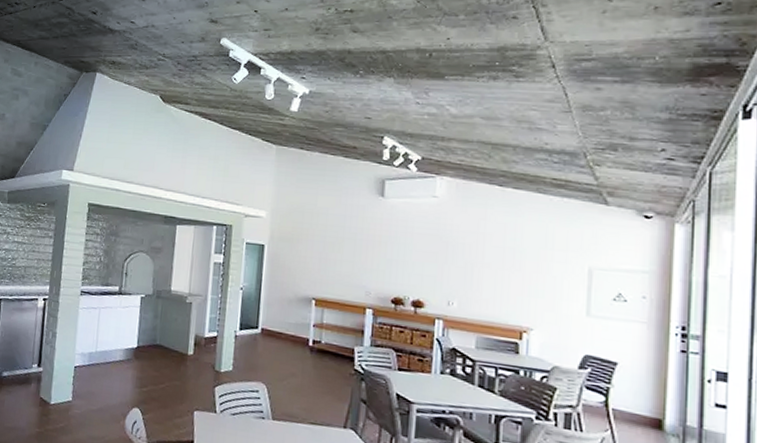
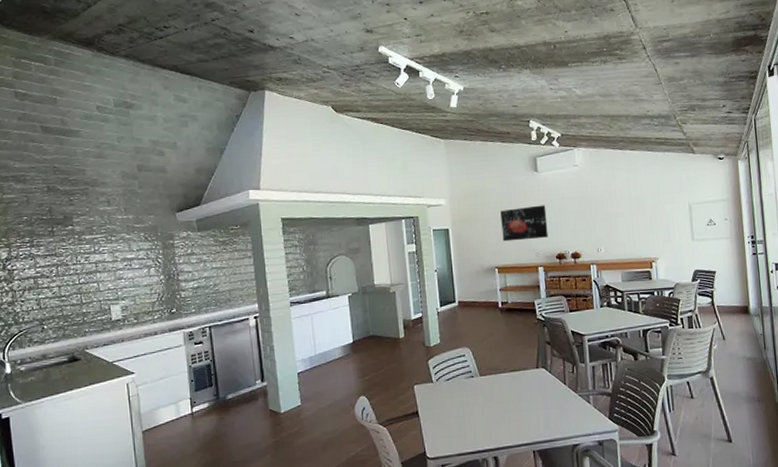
wall art: none [327,234,388,276] -> present [500,205,548,242]

